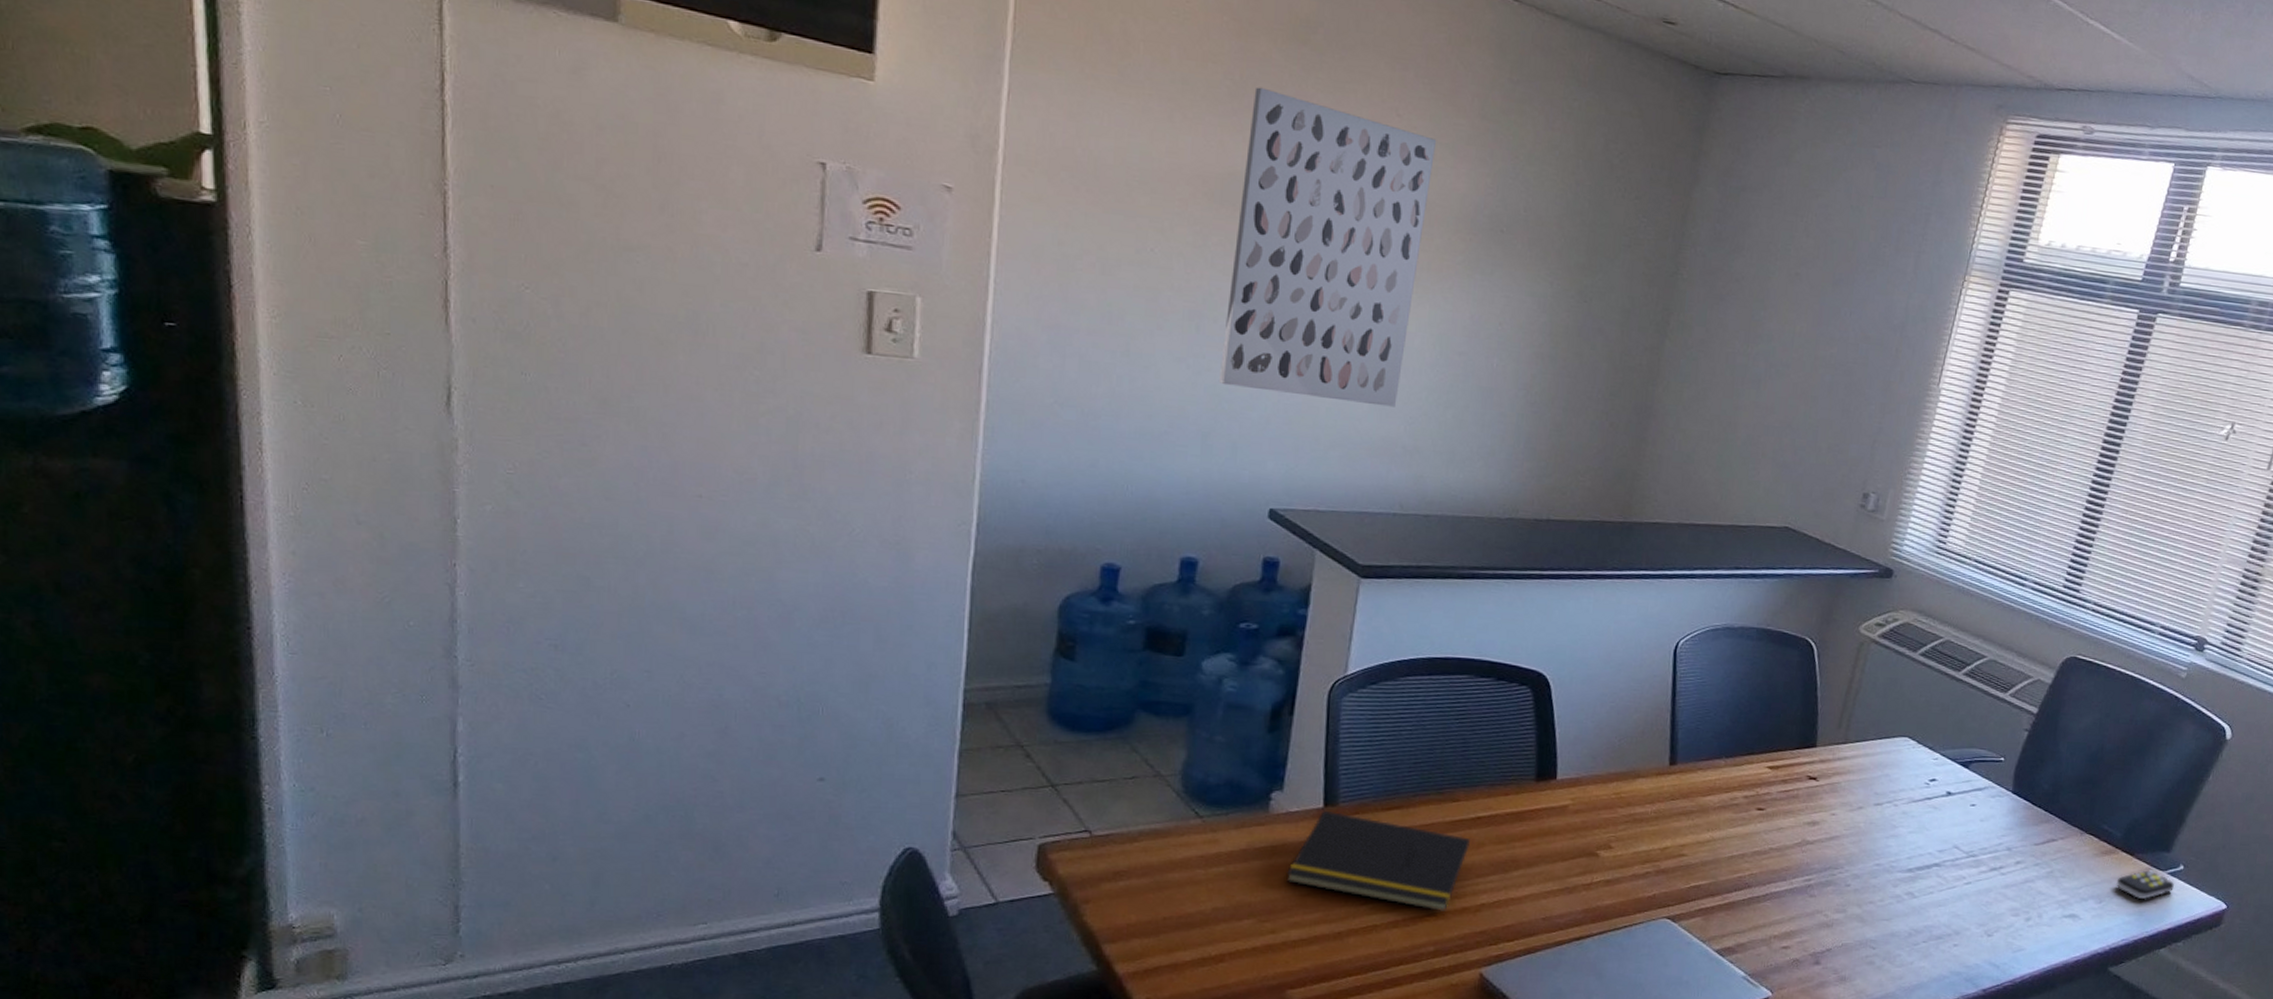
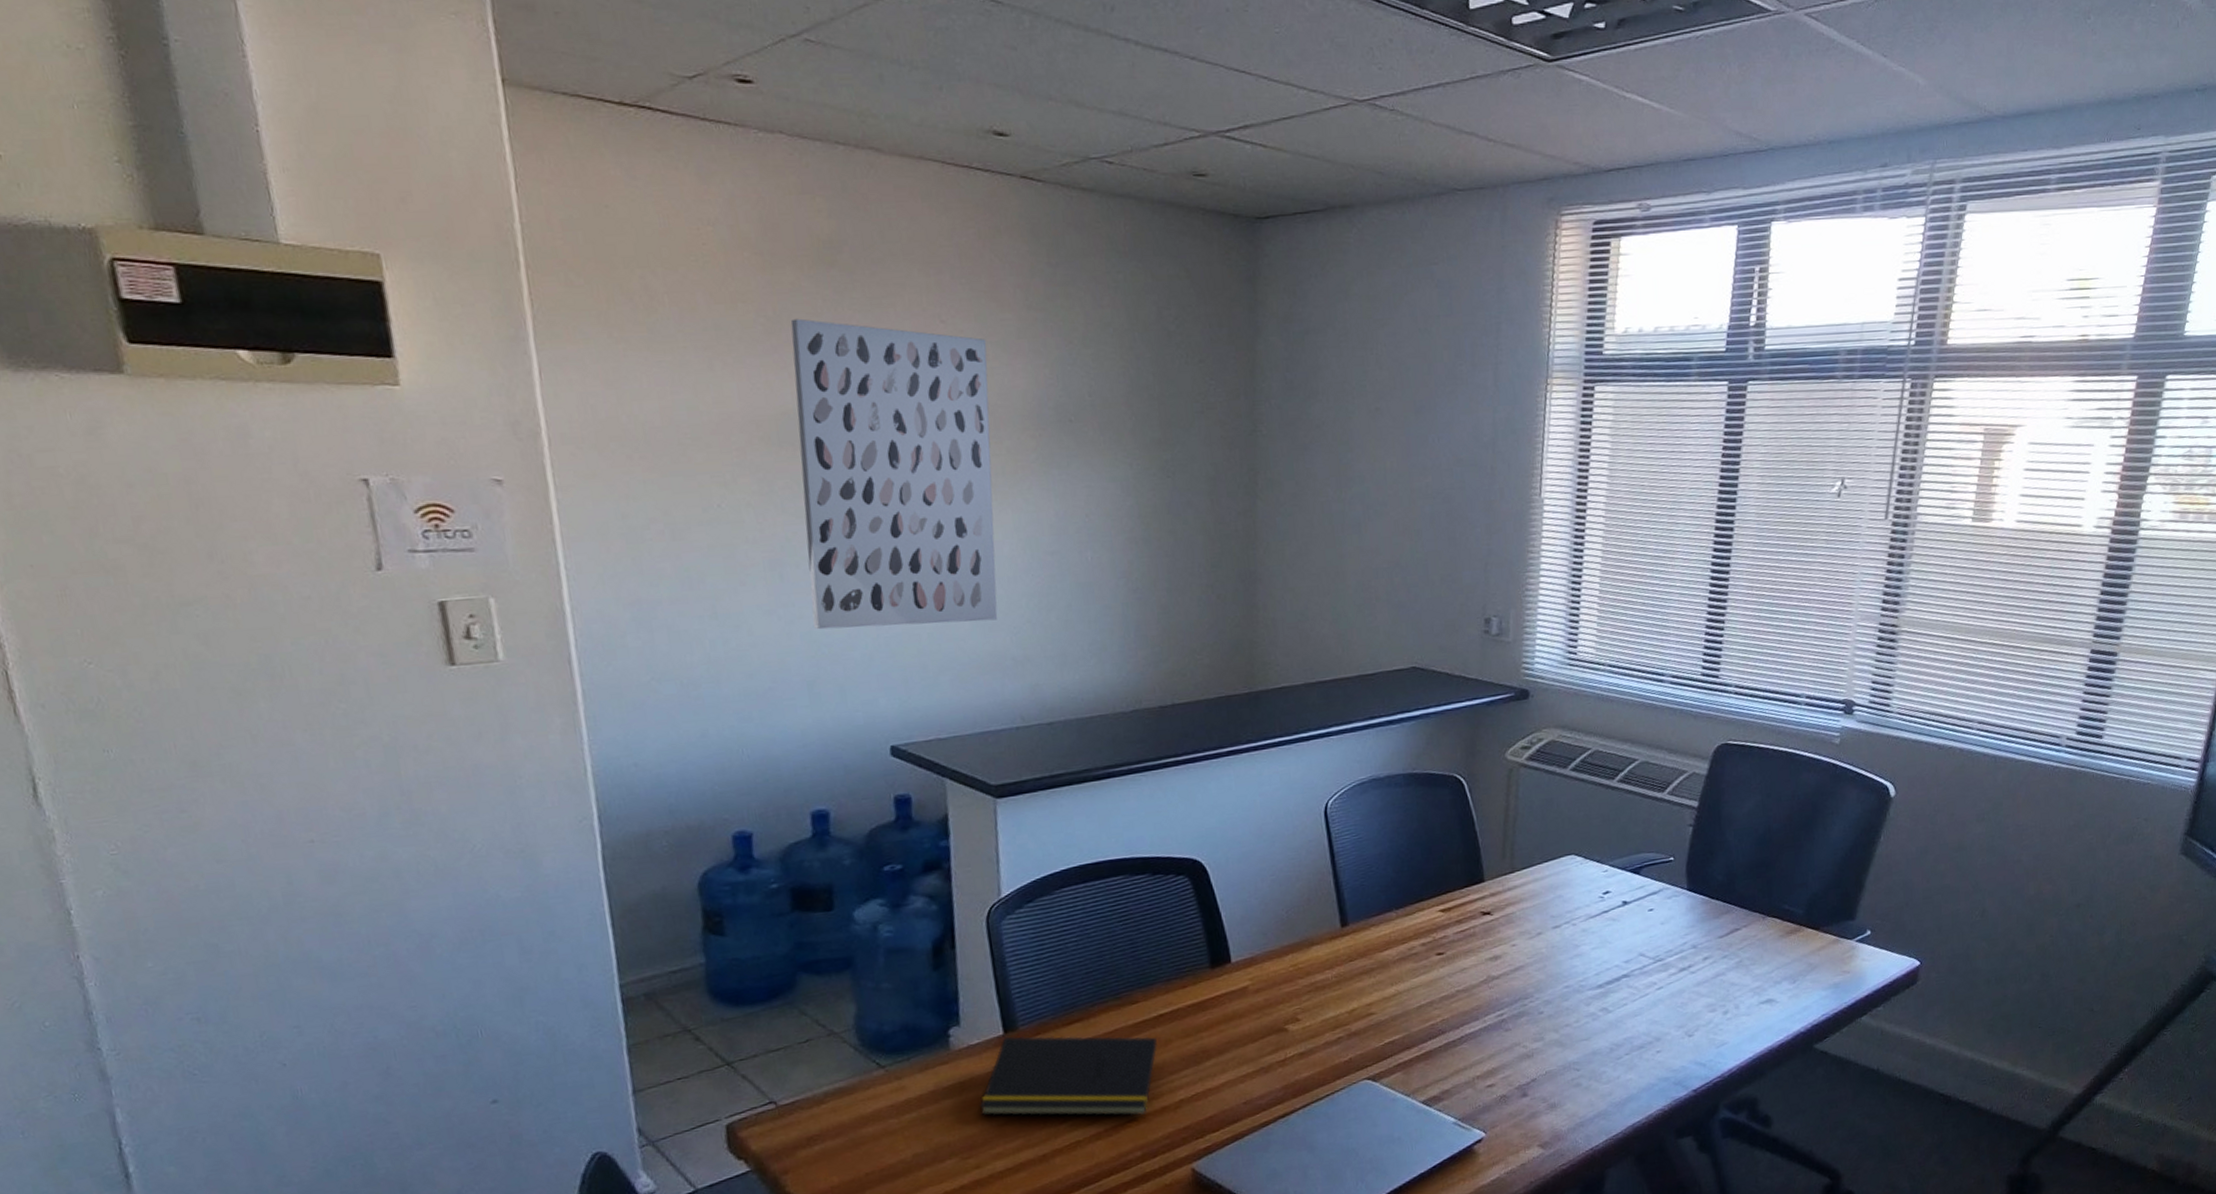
remote control: present [2116,870,2175,900] -> none [1807,941,1866,972]

